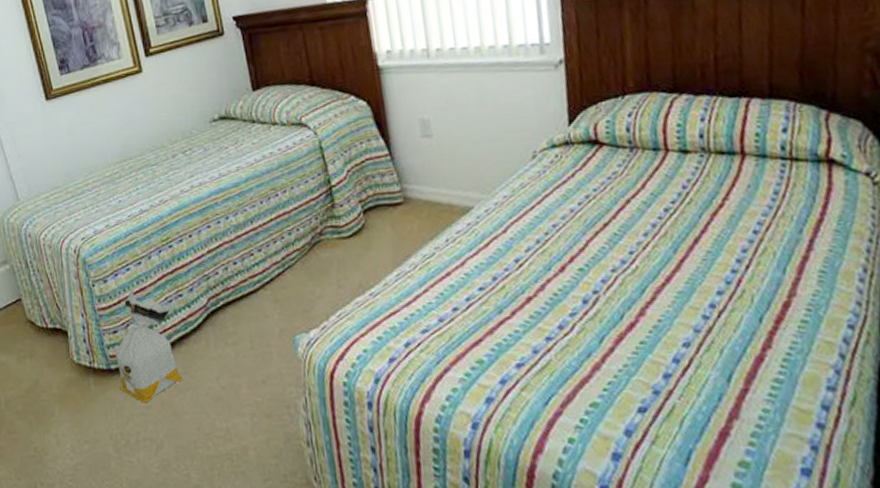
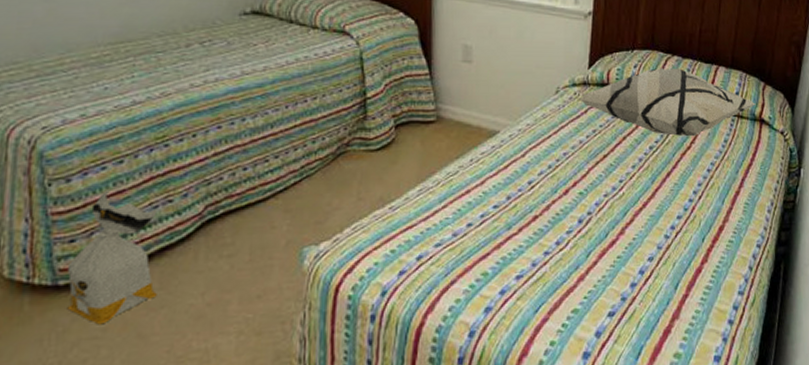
decorative pillow: none [561,109,818,193] -> present [578,68,756,137]

